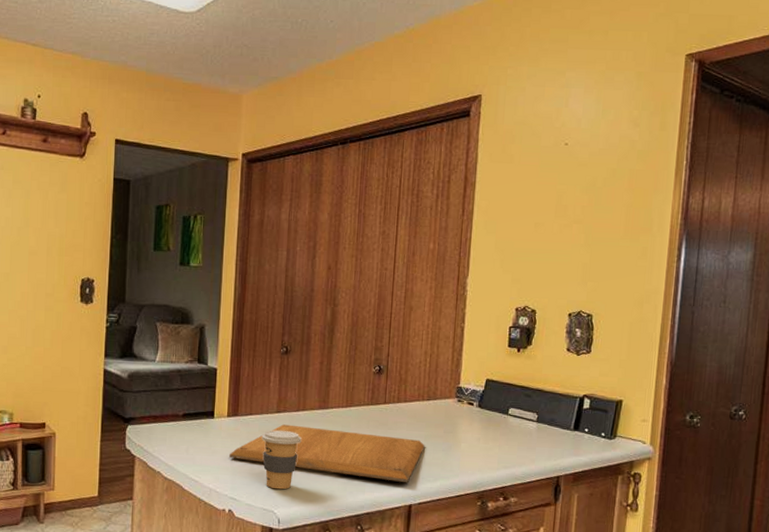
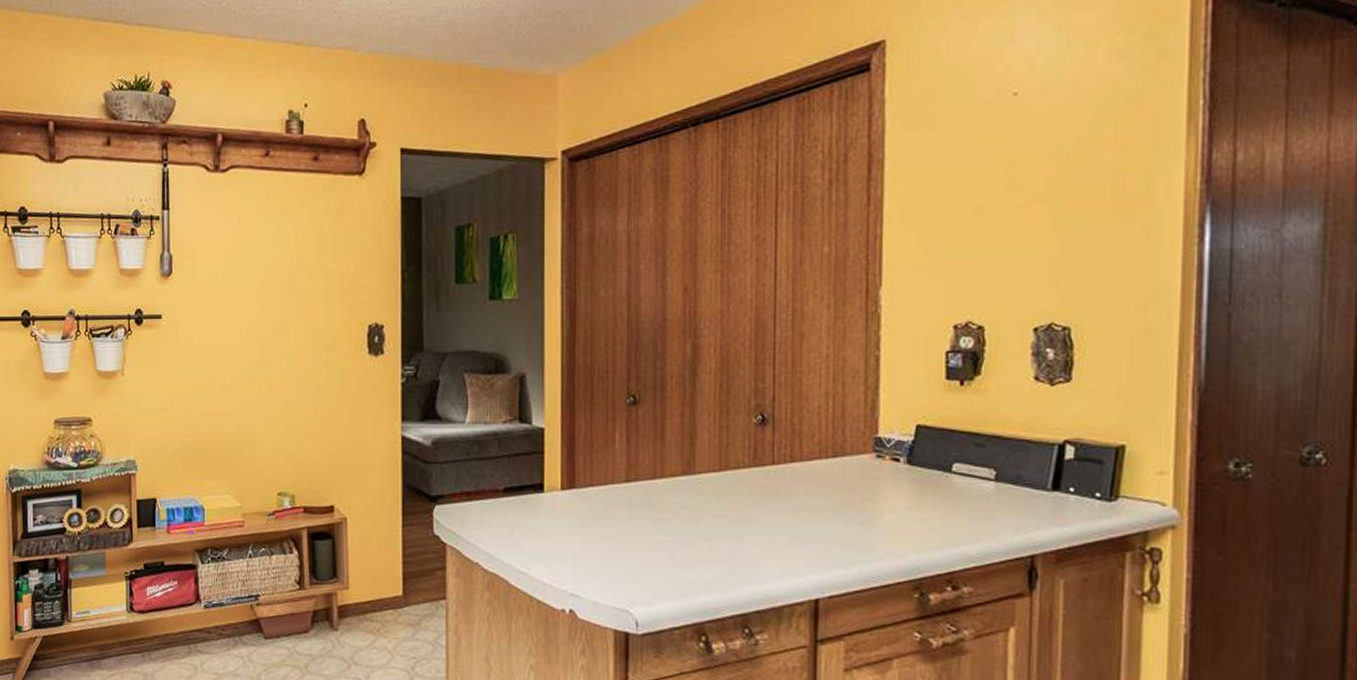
chopping board: present [228,424,425,483] -> none [565,497,833,570]
coffee cup: present [261,430,302,490] -> none [607,504,661,583]

